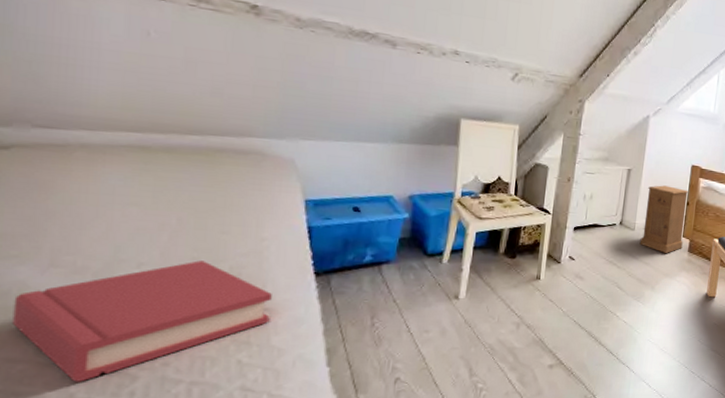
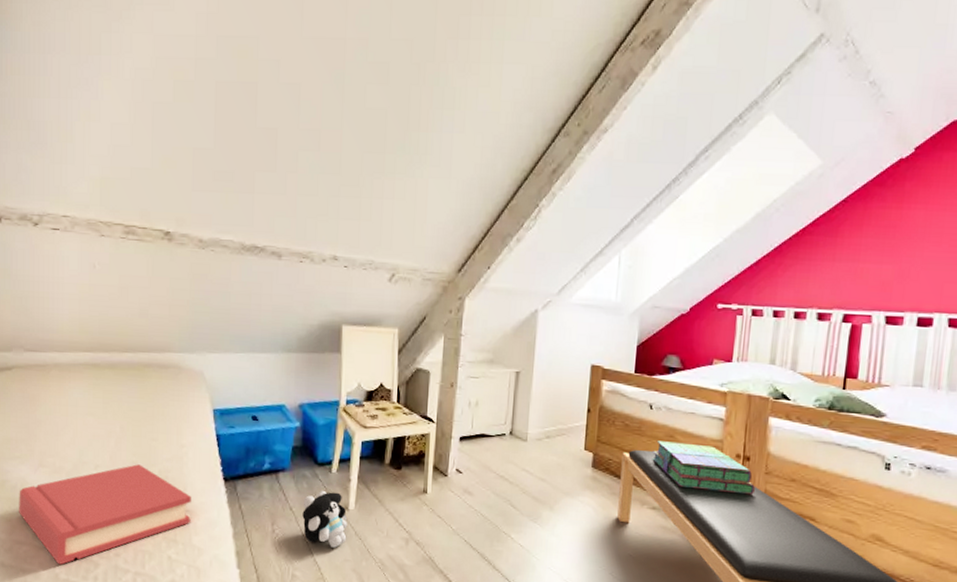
plush toy: none [407,280,457,337] -> present [302,490,348,548]
nightstand: present [639,185,688,254] -> none [533,389,588,470]

